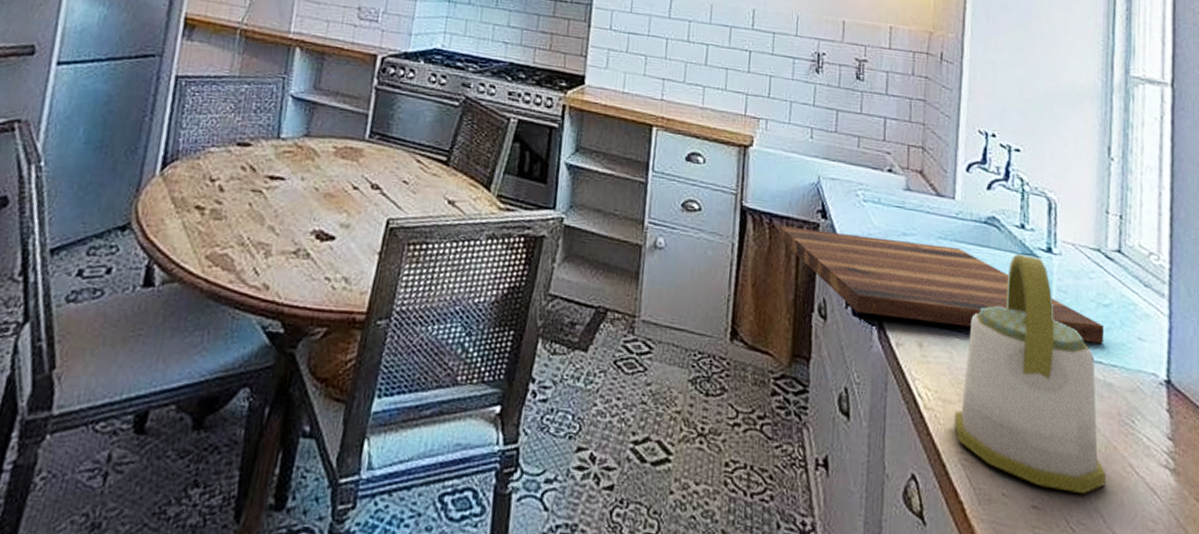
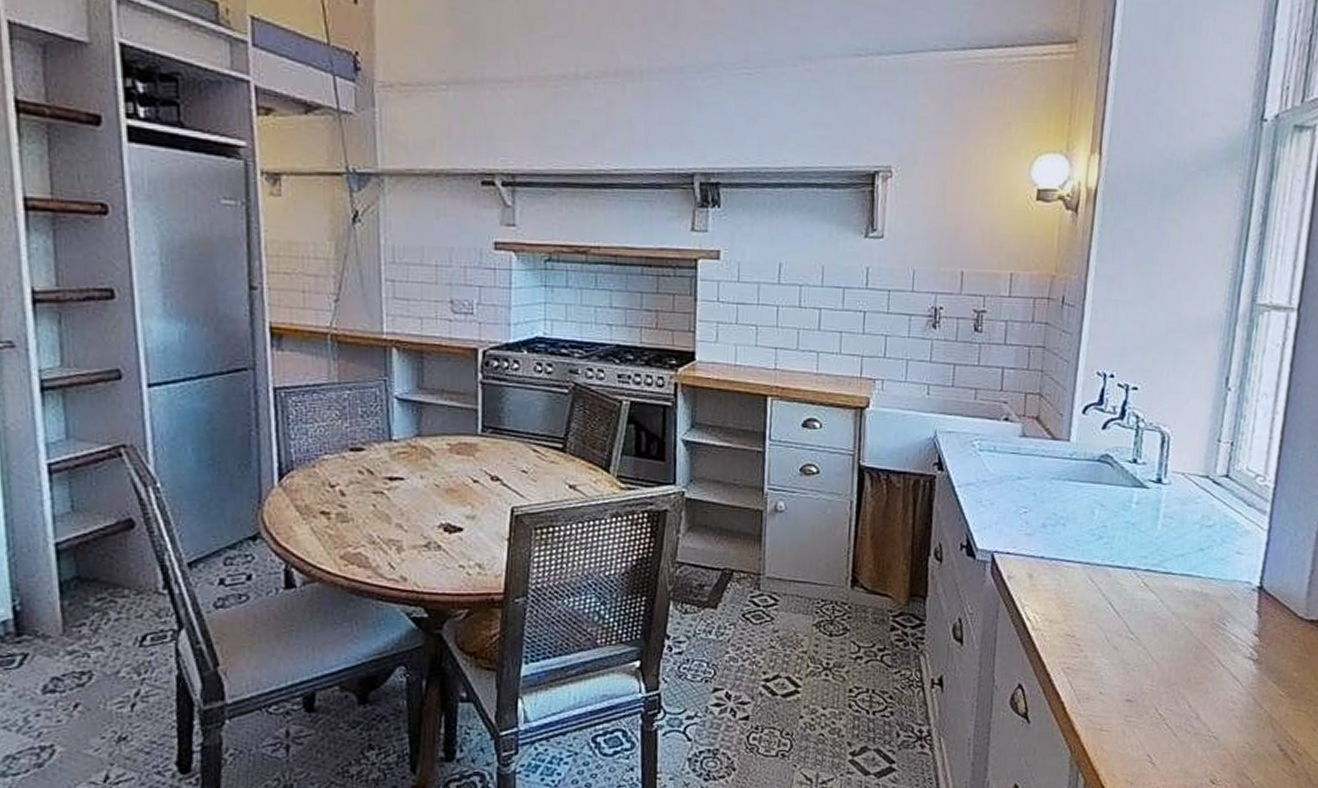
cutting board: present [779,226,1105,344] -> none [896,481,1206,560]
kettle: present [954,254,1107,495] -> none [1059,487,1195,687]

